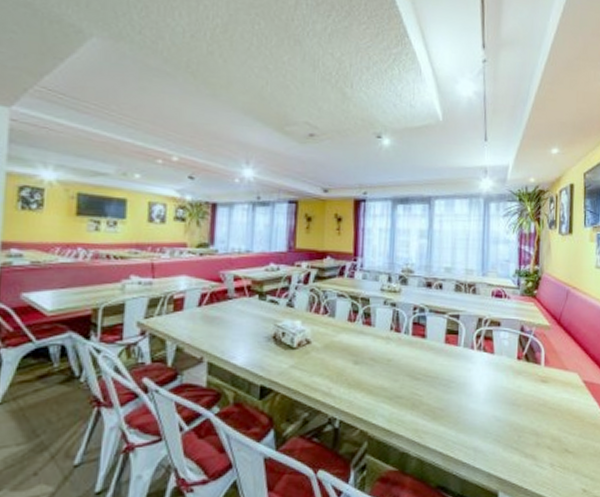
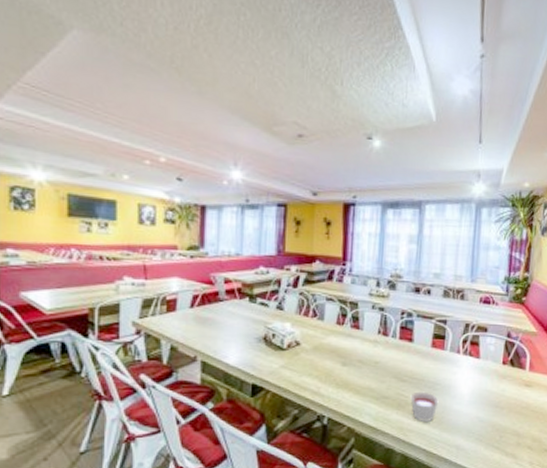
candle: none [425,390,454,422] -> present [410,391,439,422]

